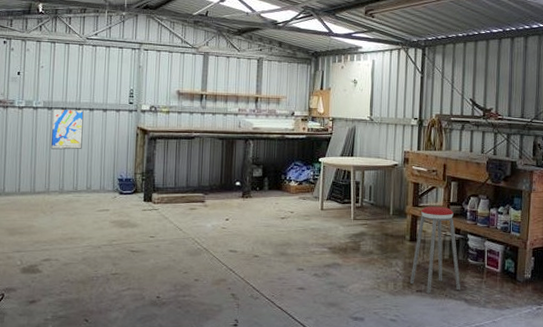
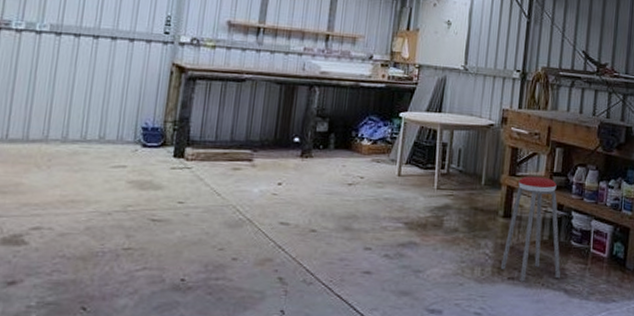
wall art: present [50,108,84,150] -> none [54,34,104,88]

